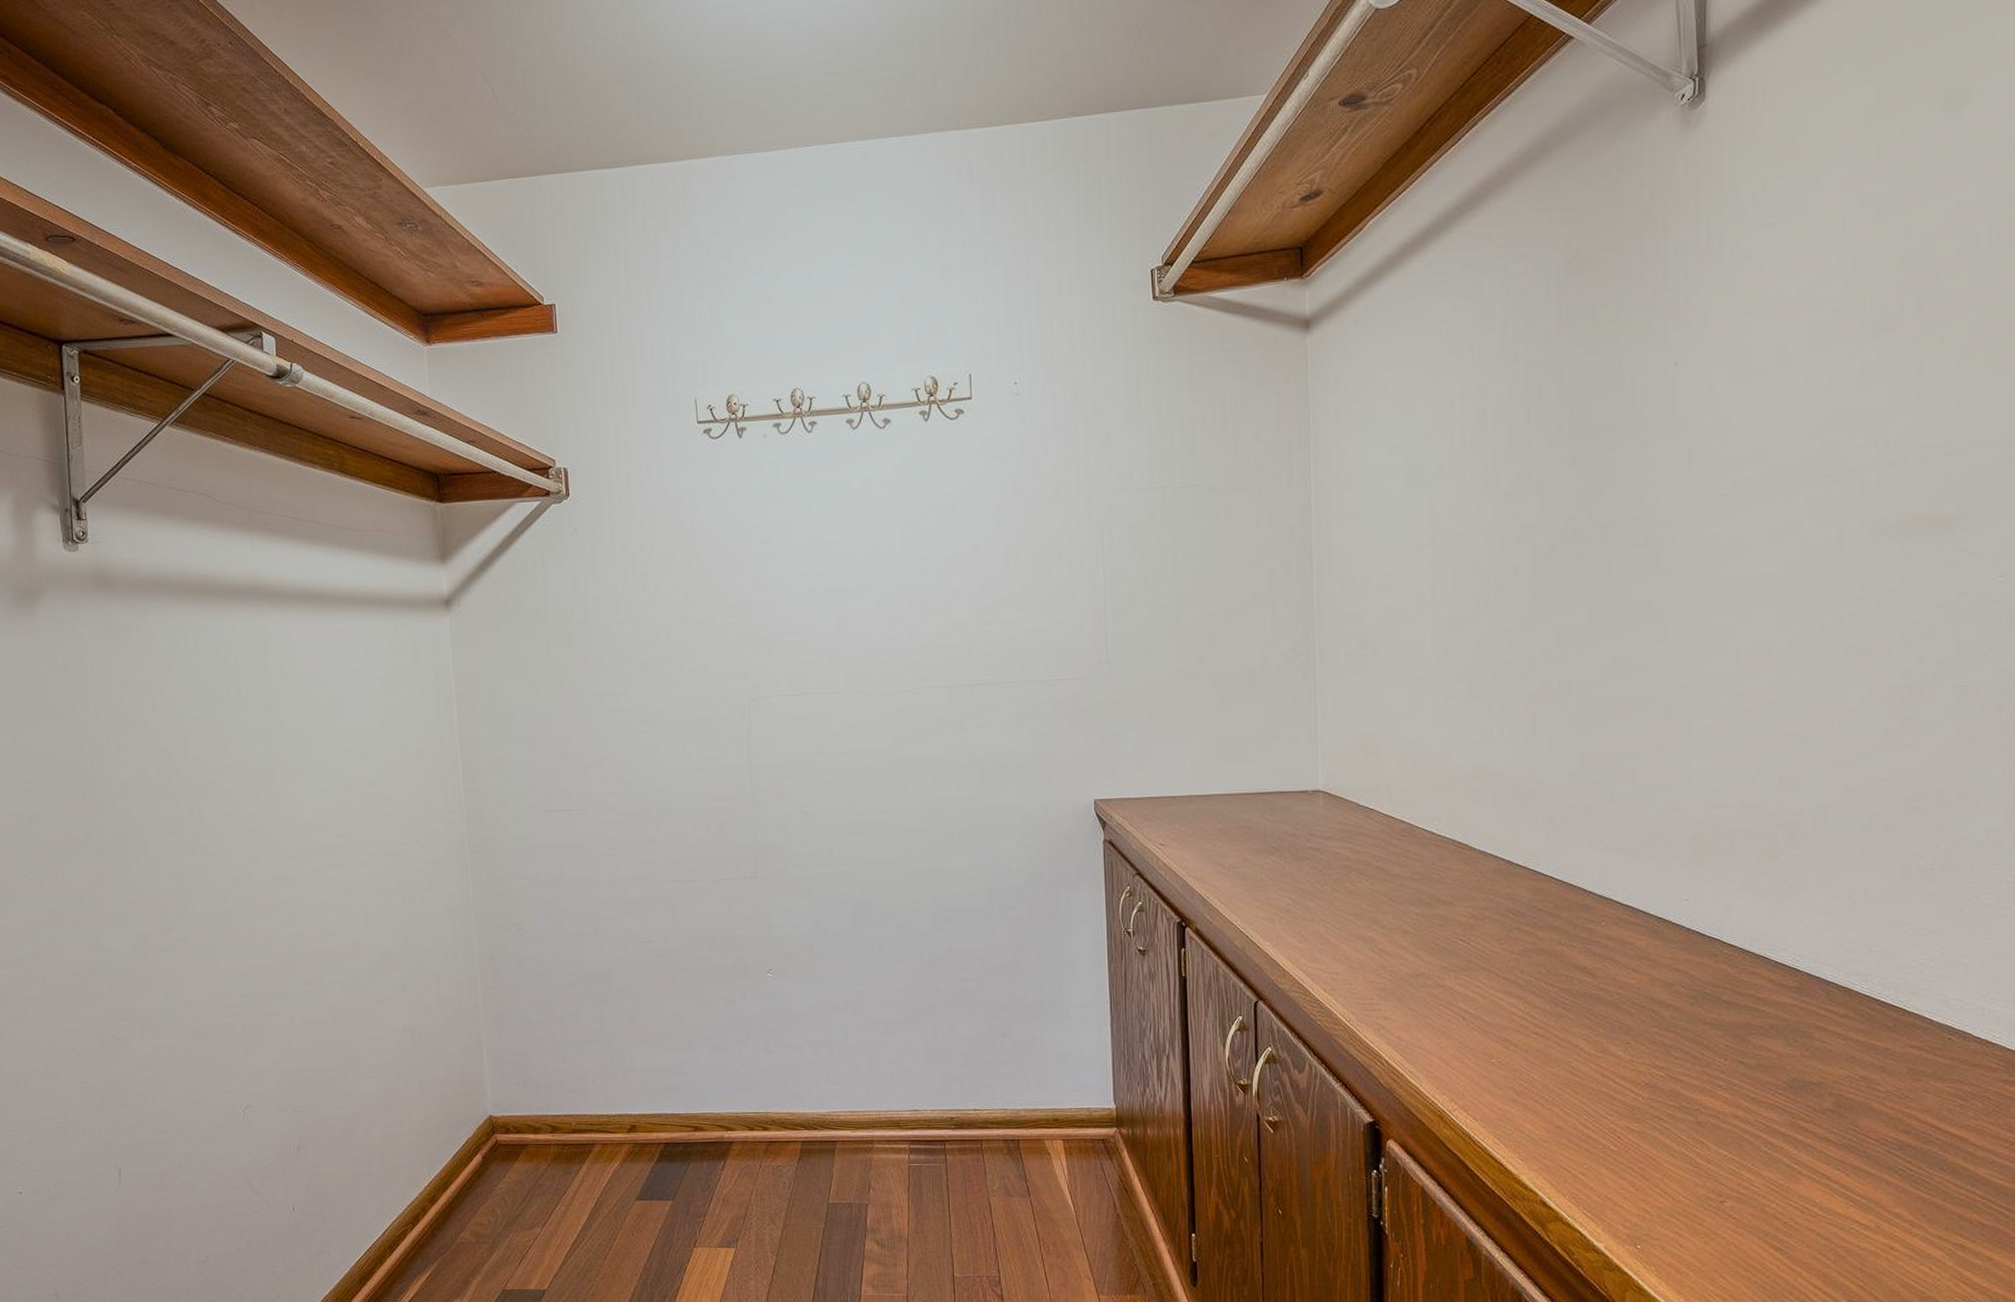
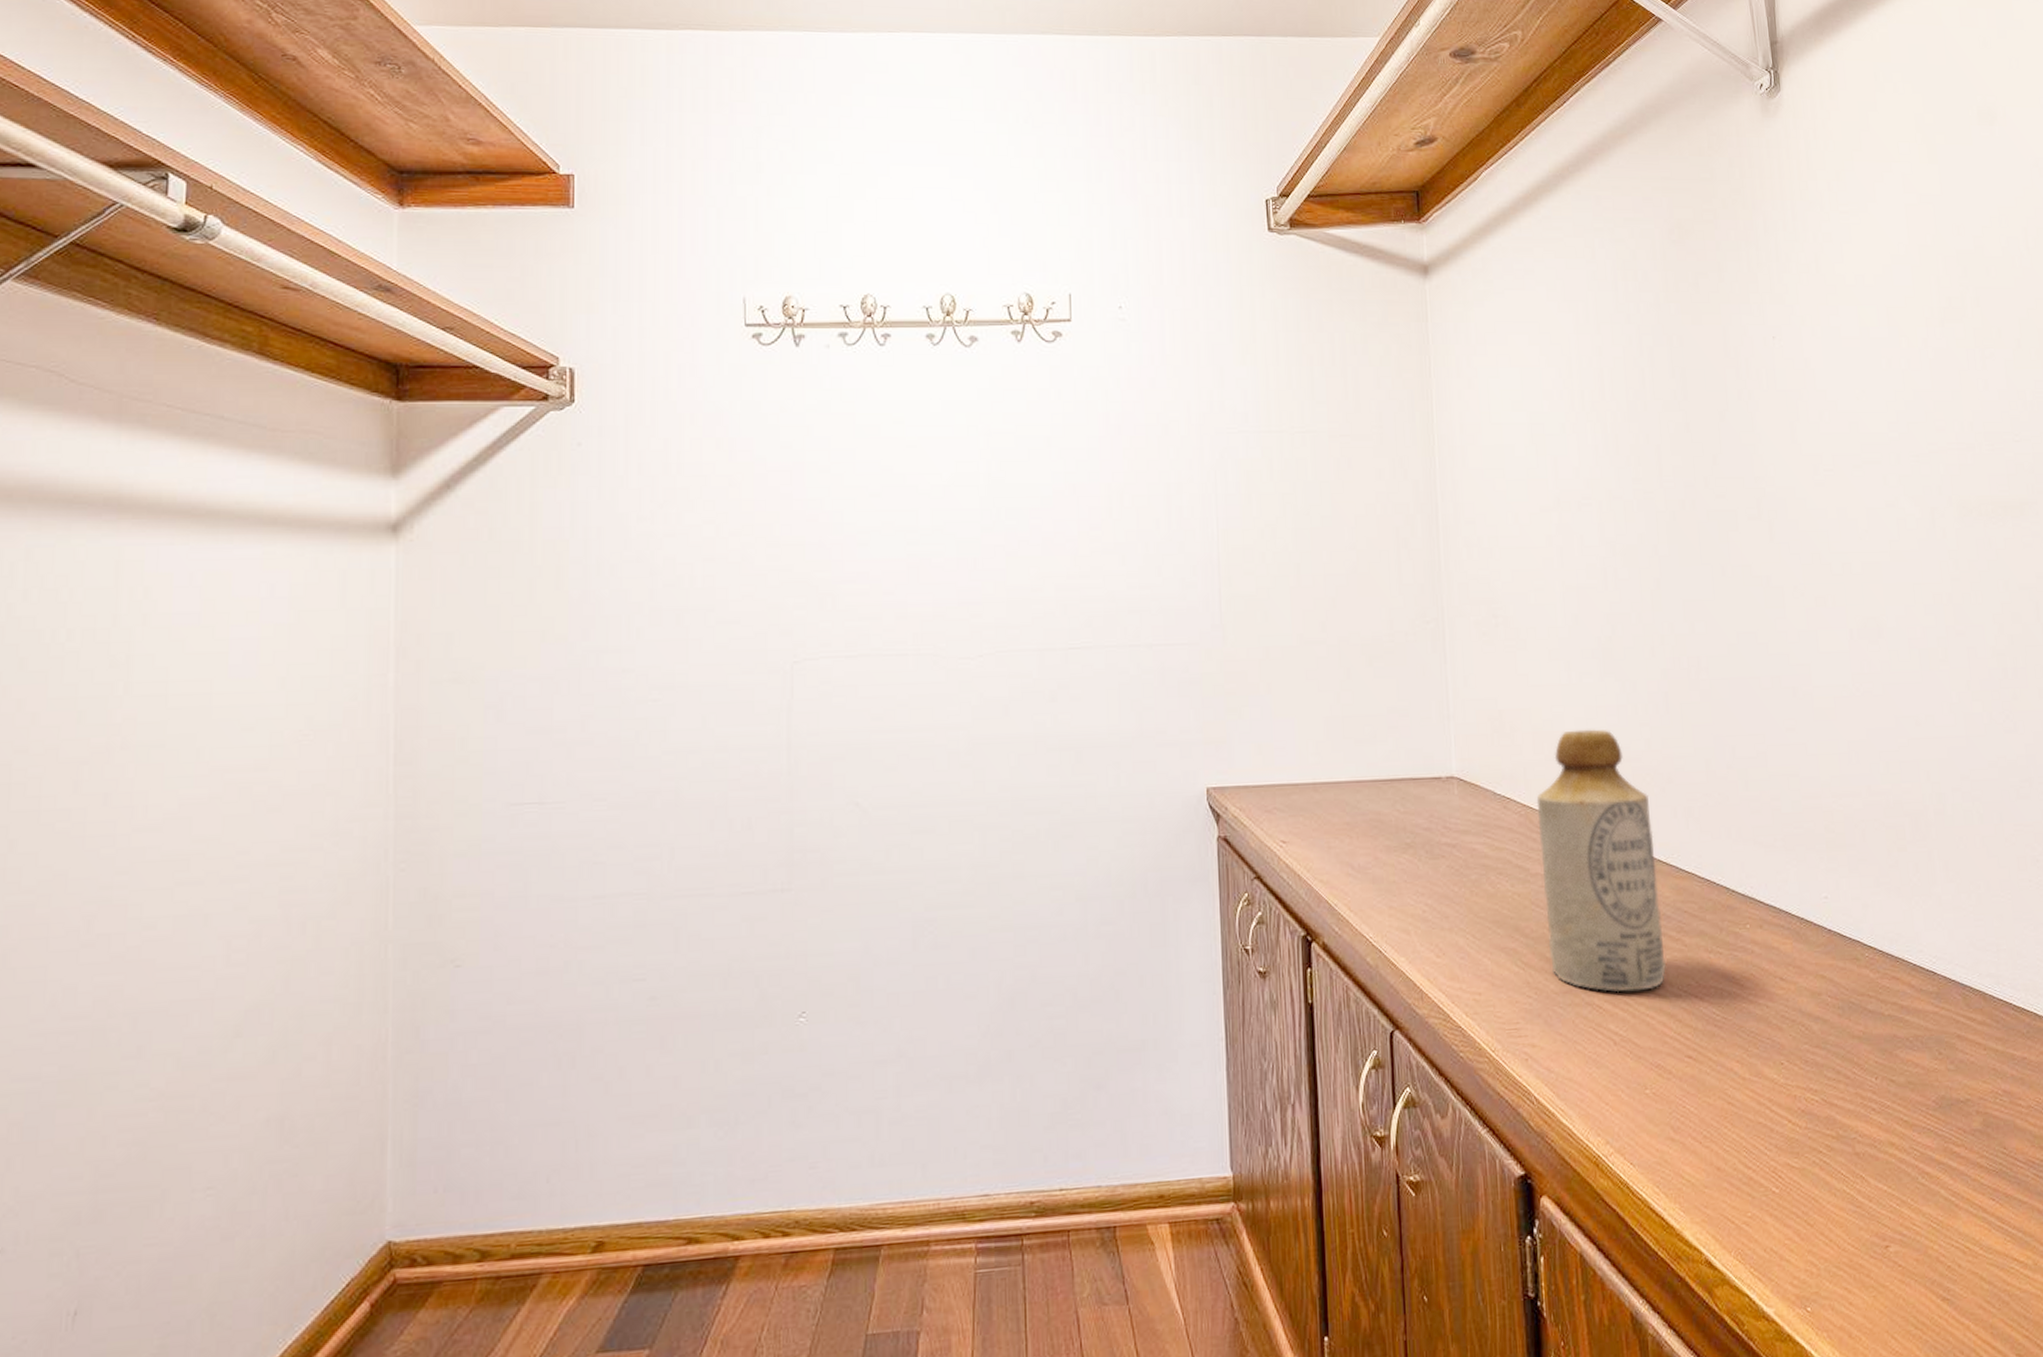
bottle: none [1398,748,1519,977] -> present [1536,729,1667,993]

